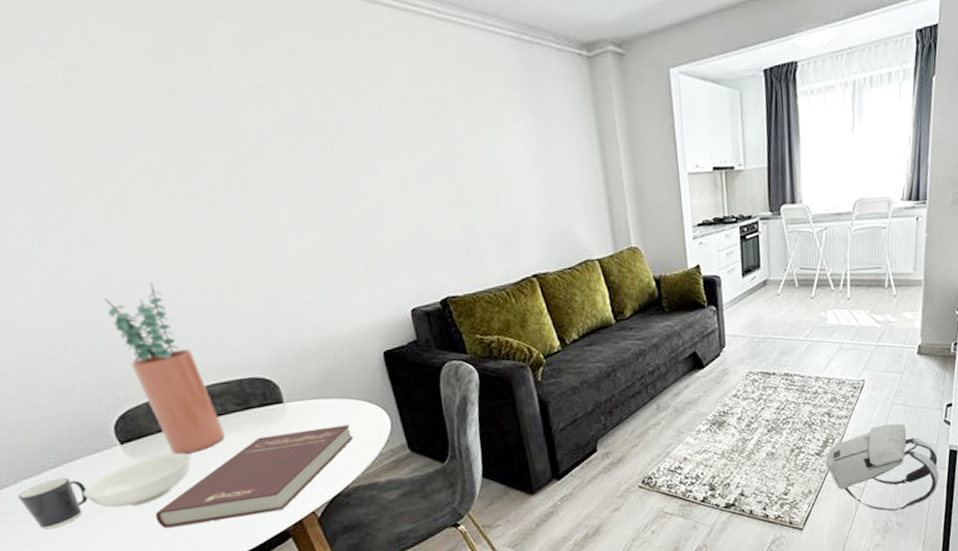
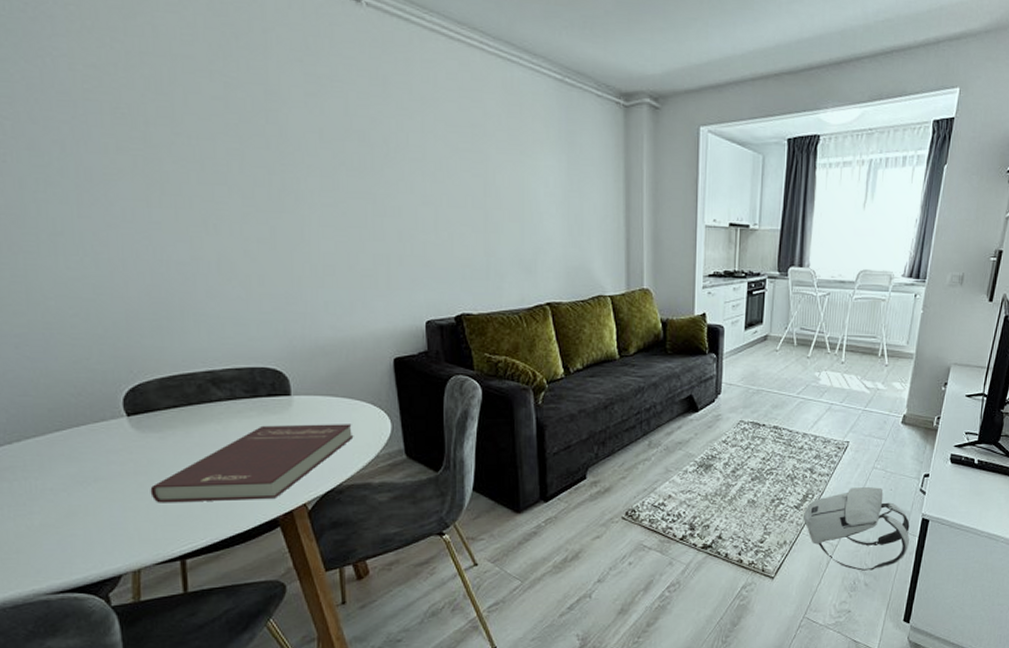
mug: present [17,477,89,530] -> none [19,441,88,490]
bowl: present [83,452,191,508] -> none [84,432,194,477]
vase: present [105,282,226,455] -> none [133,265,231,433]

